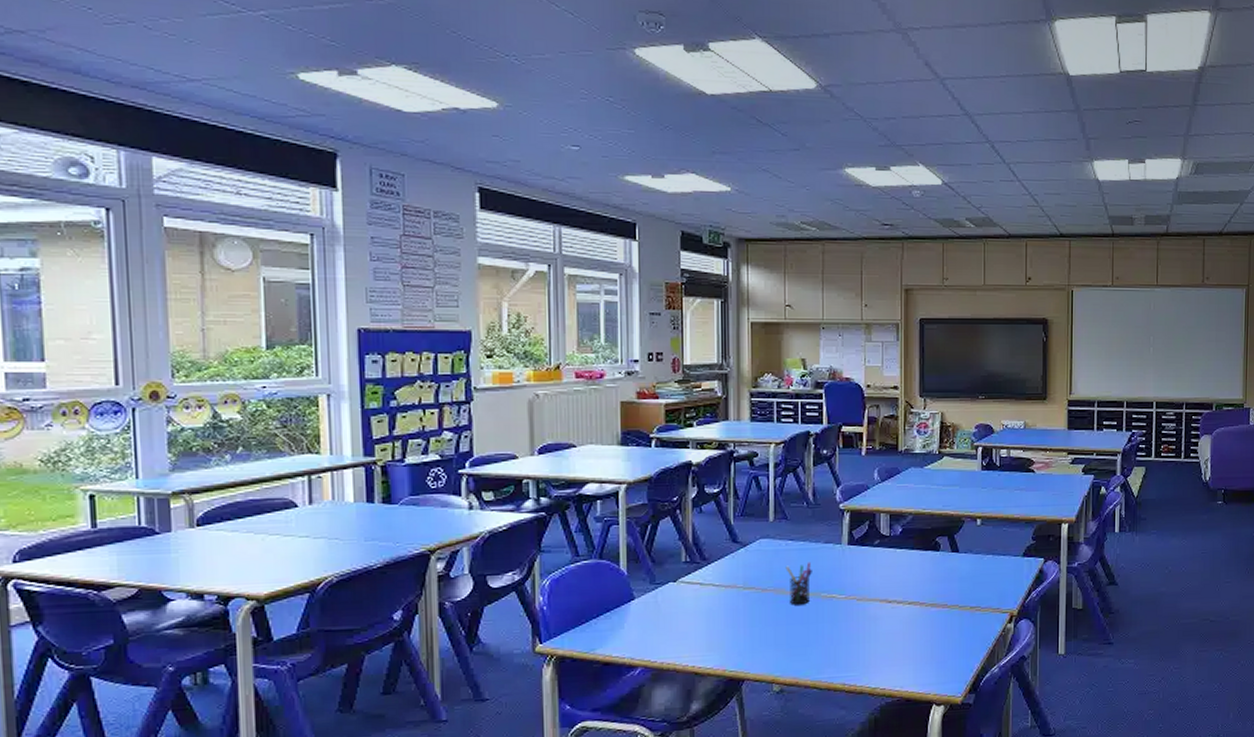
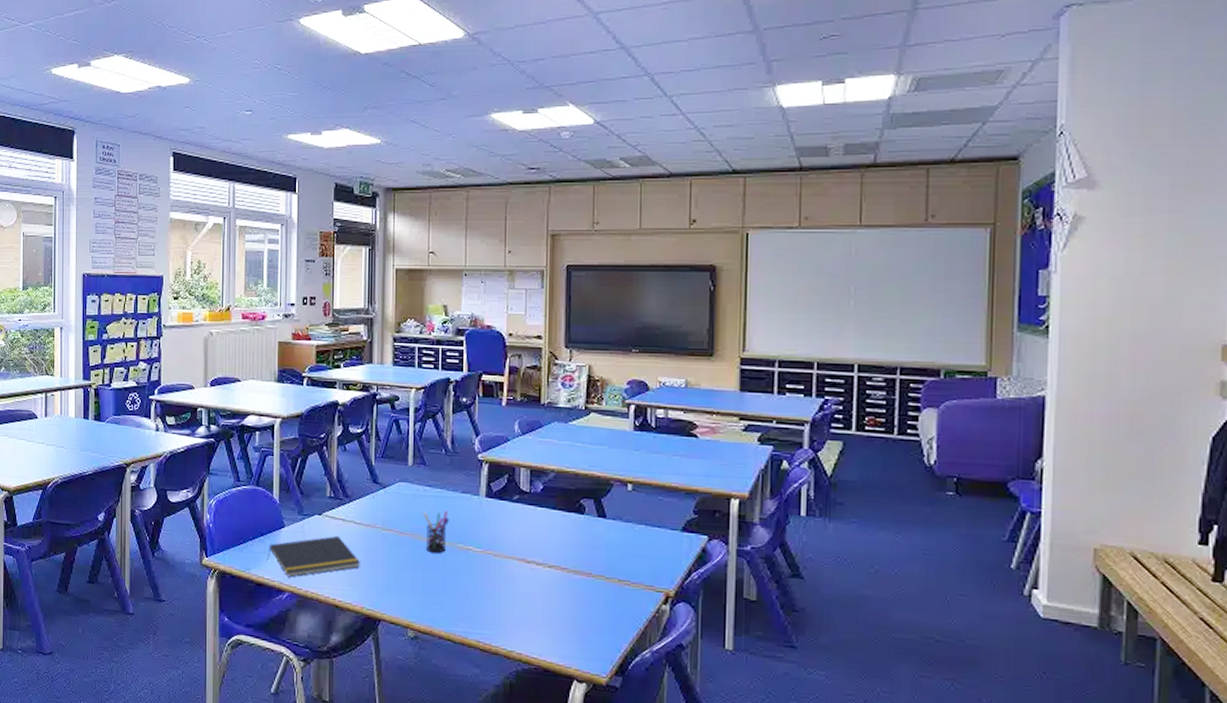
notepad: none [615,600,722,652] -> present [267,535,361,578]

